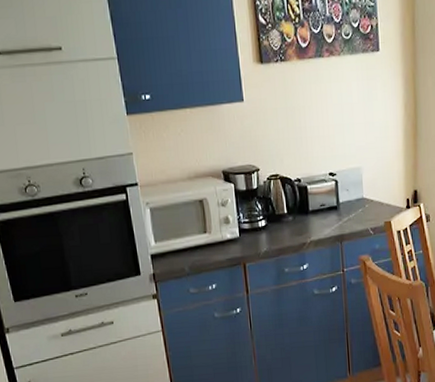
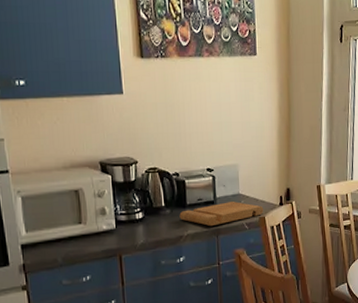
cutting board: none [302,206,389,232] -> present [179,201,264,226]

